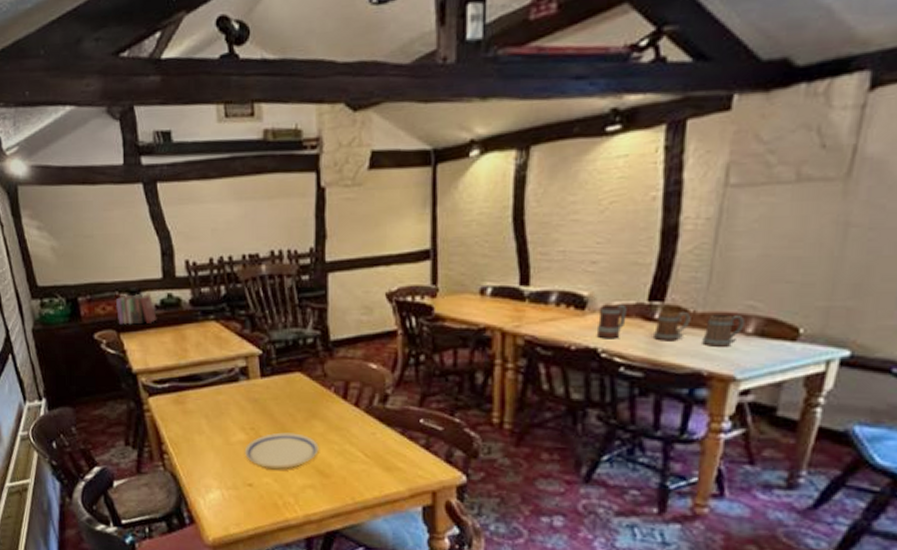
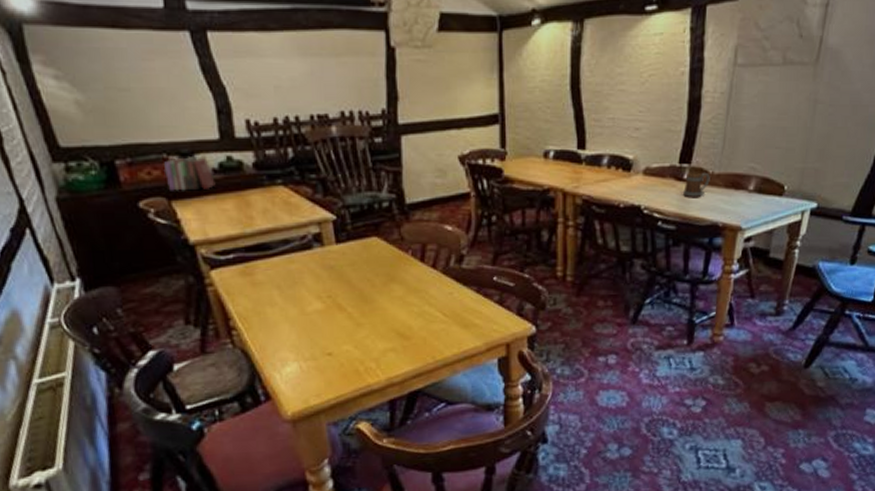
plate: present [244,432,319,470] -> none [321,298,399,337]
beer mug: present [596,304,627,339] -> none [639,166,663,198]
beer mug: present [702,314,745,347] -> none [718,174,748,202]

